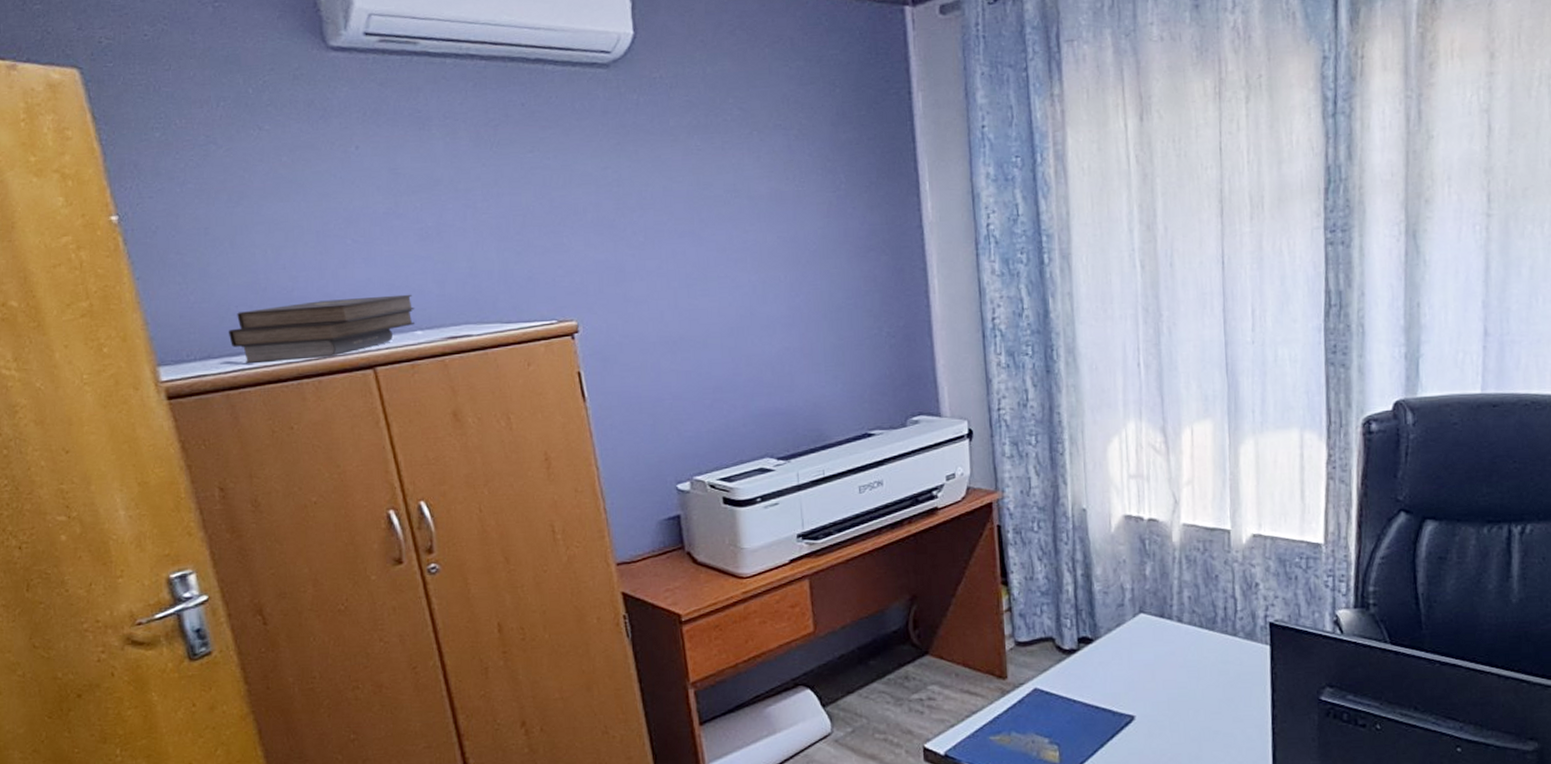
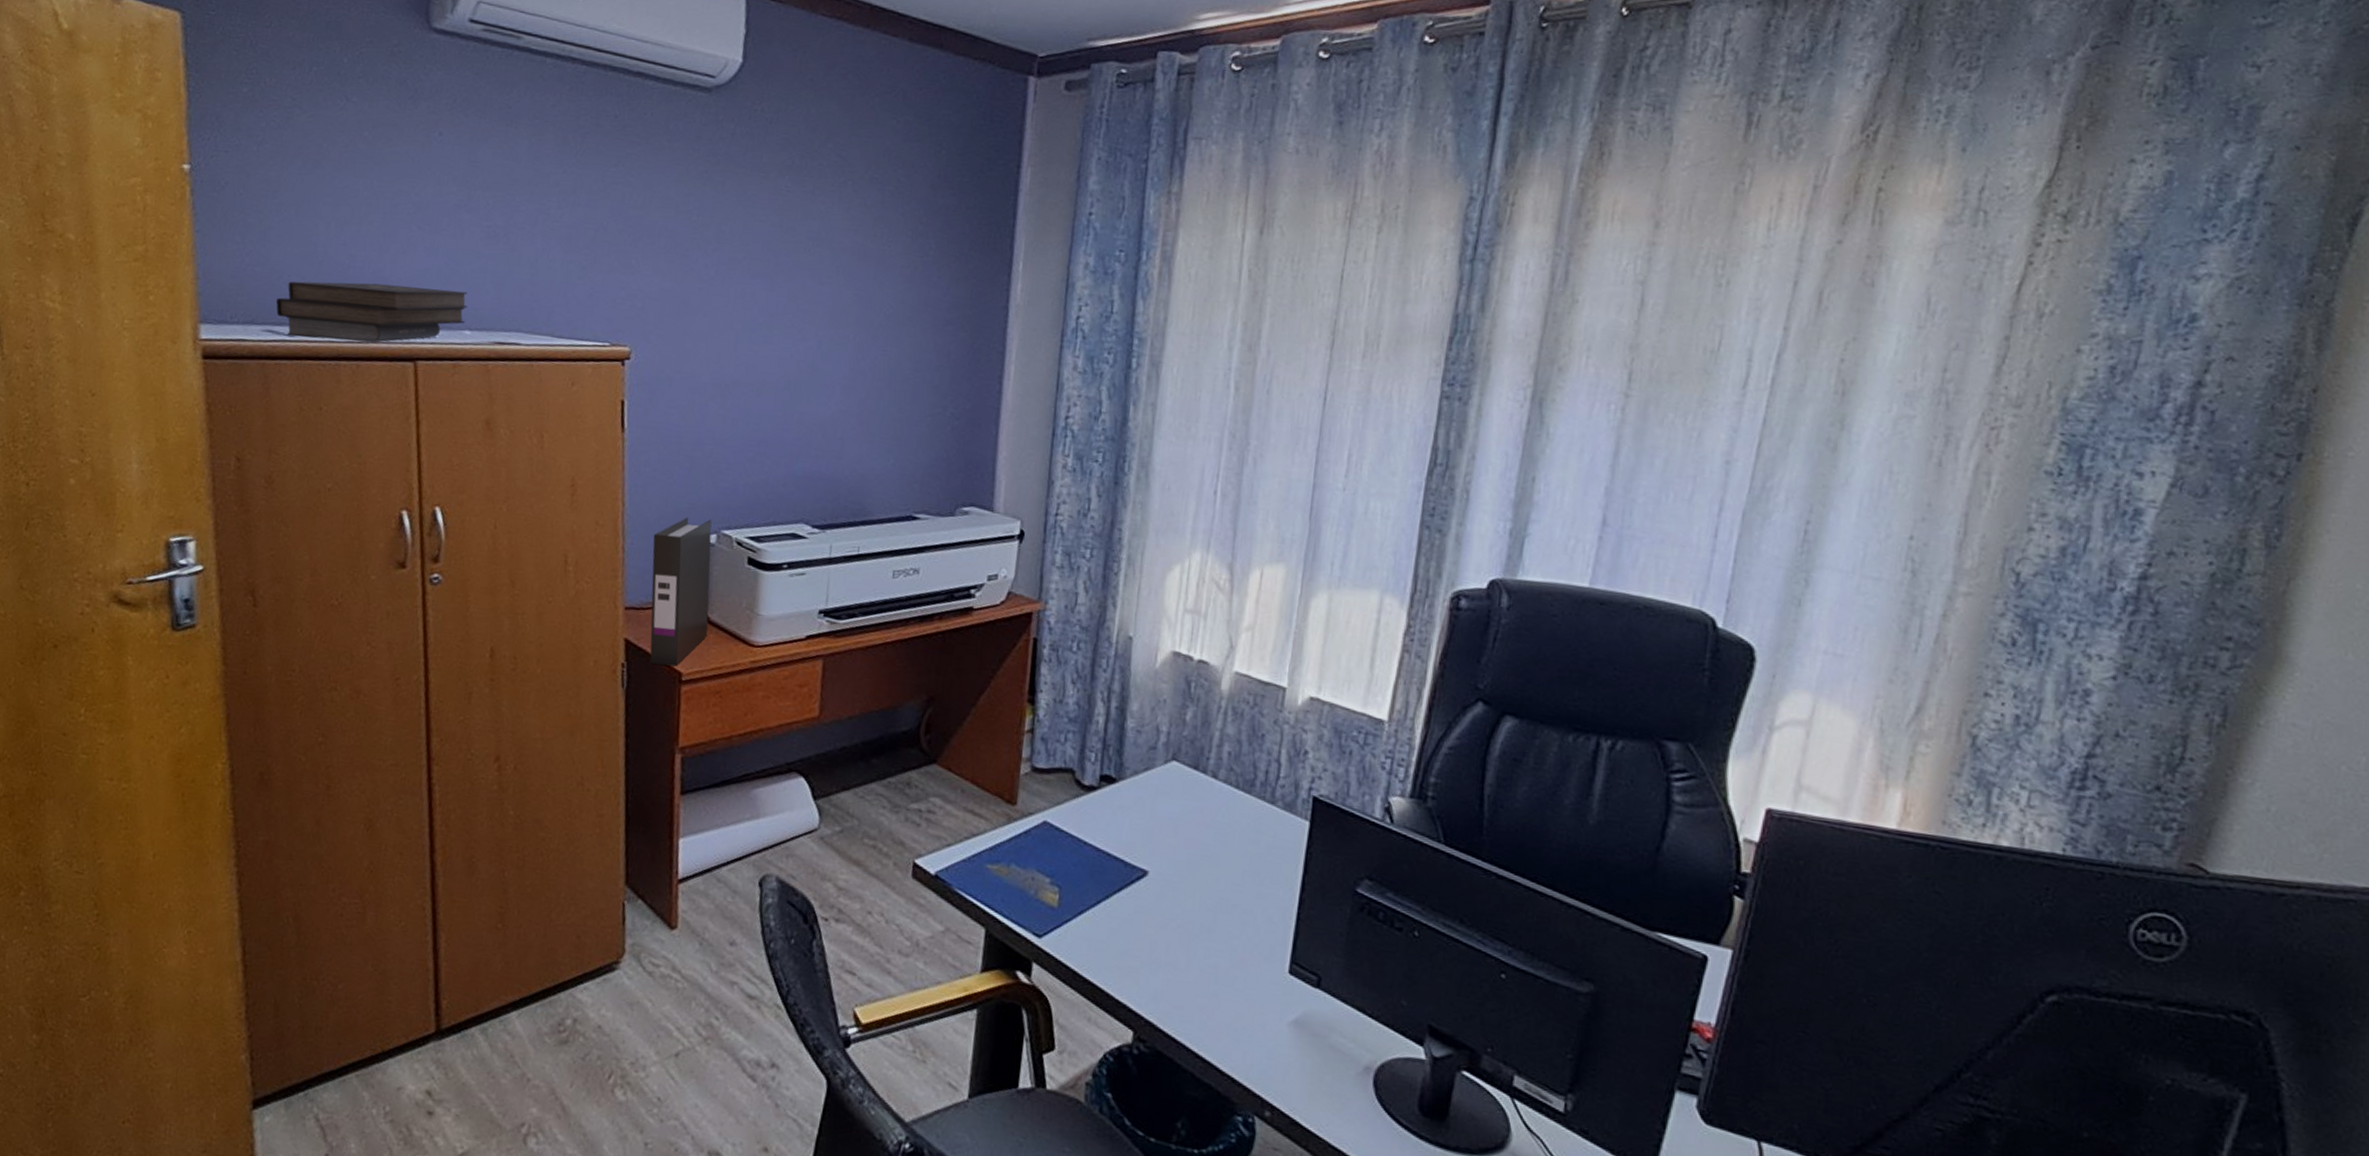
binder: none [631,468,698,612] -> present [649,516,712,667]

